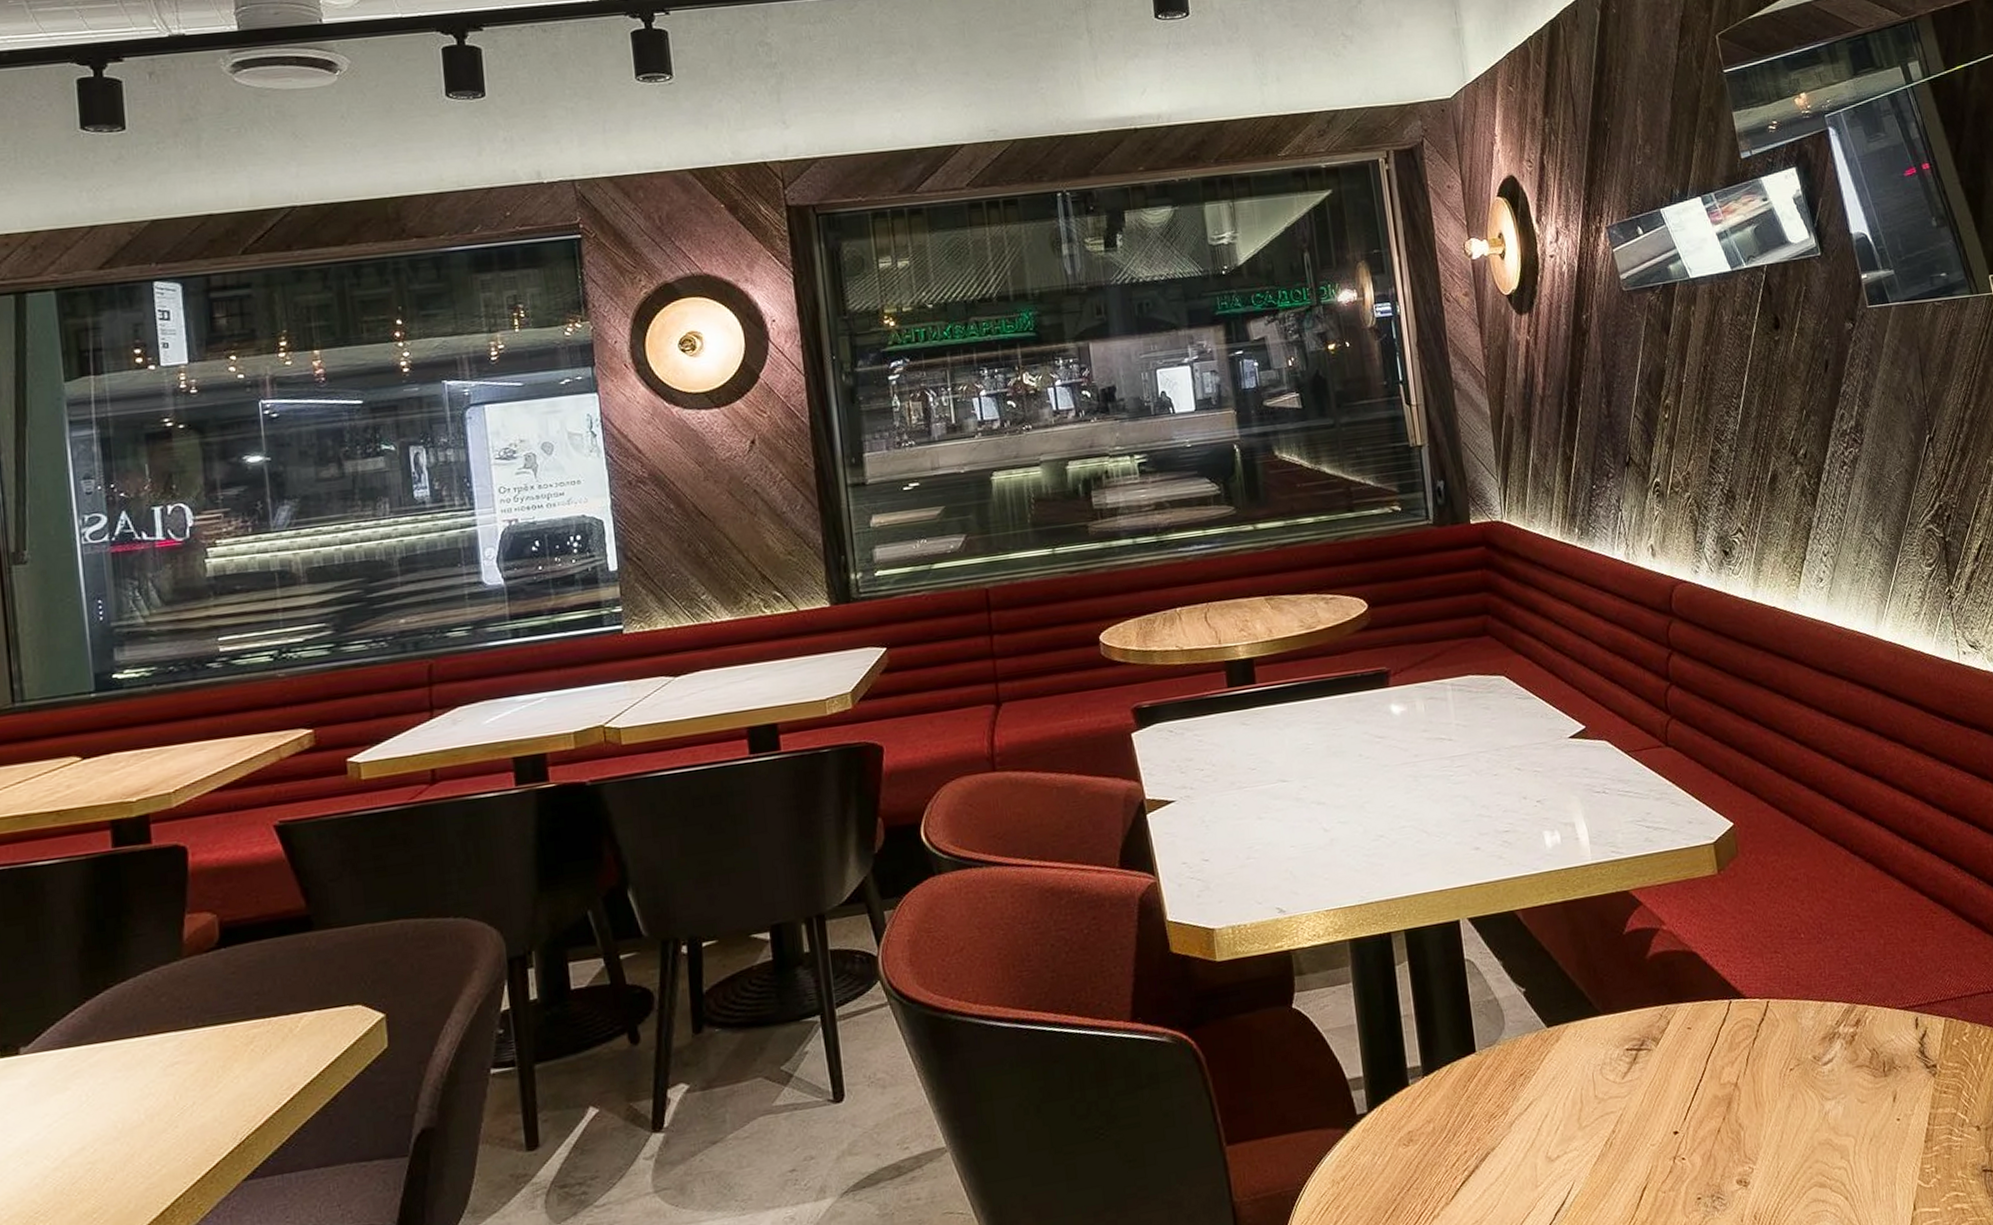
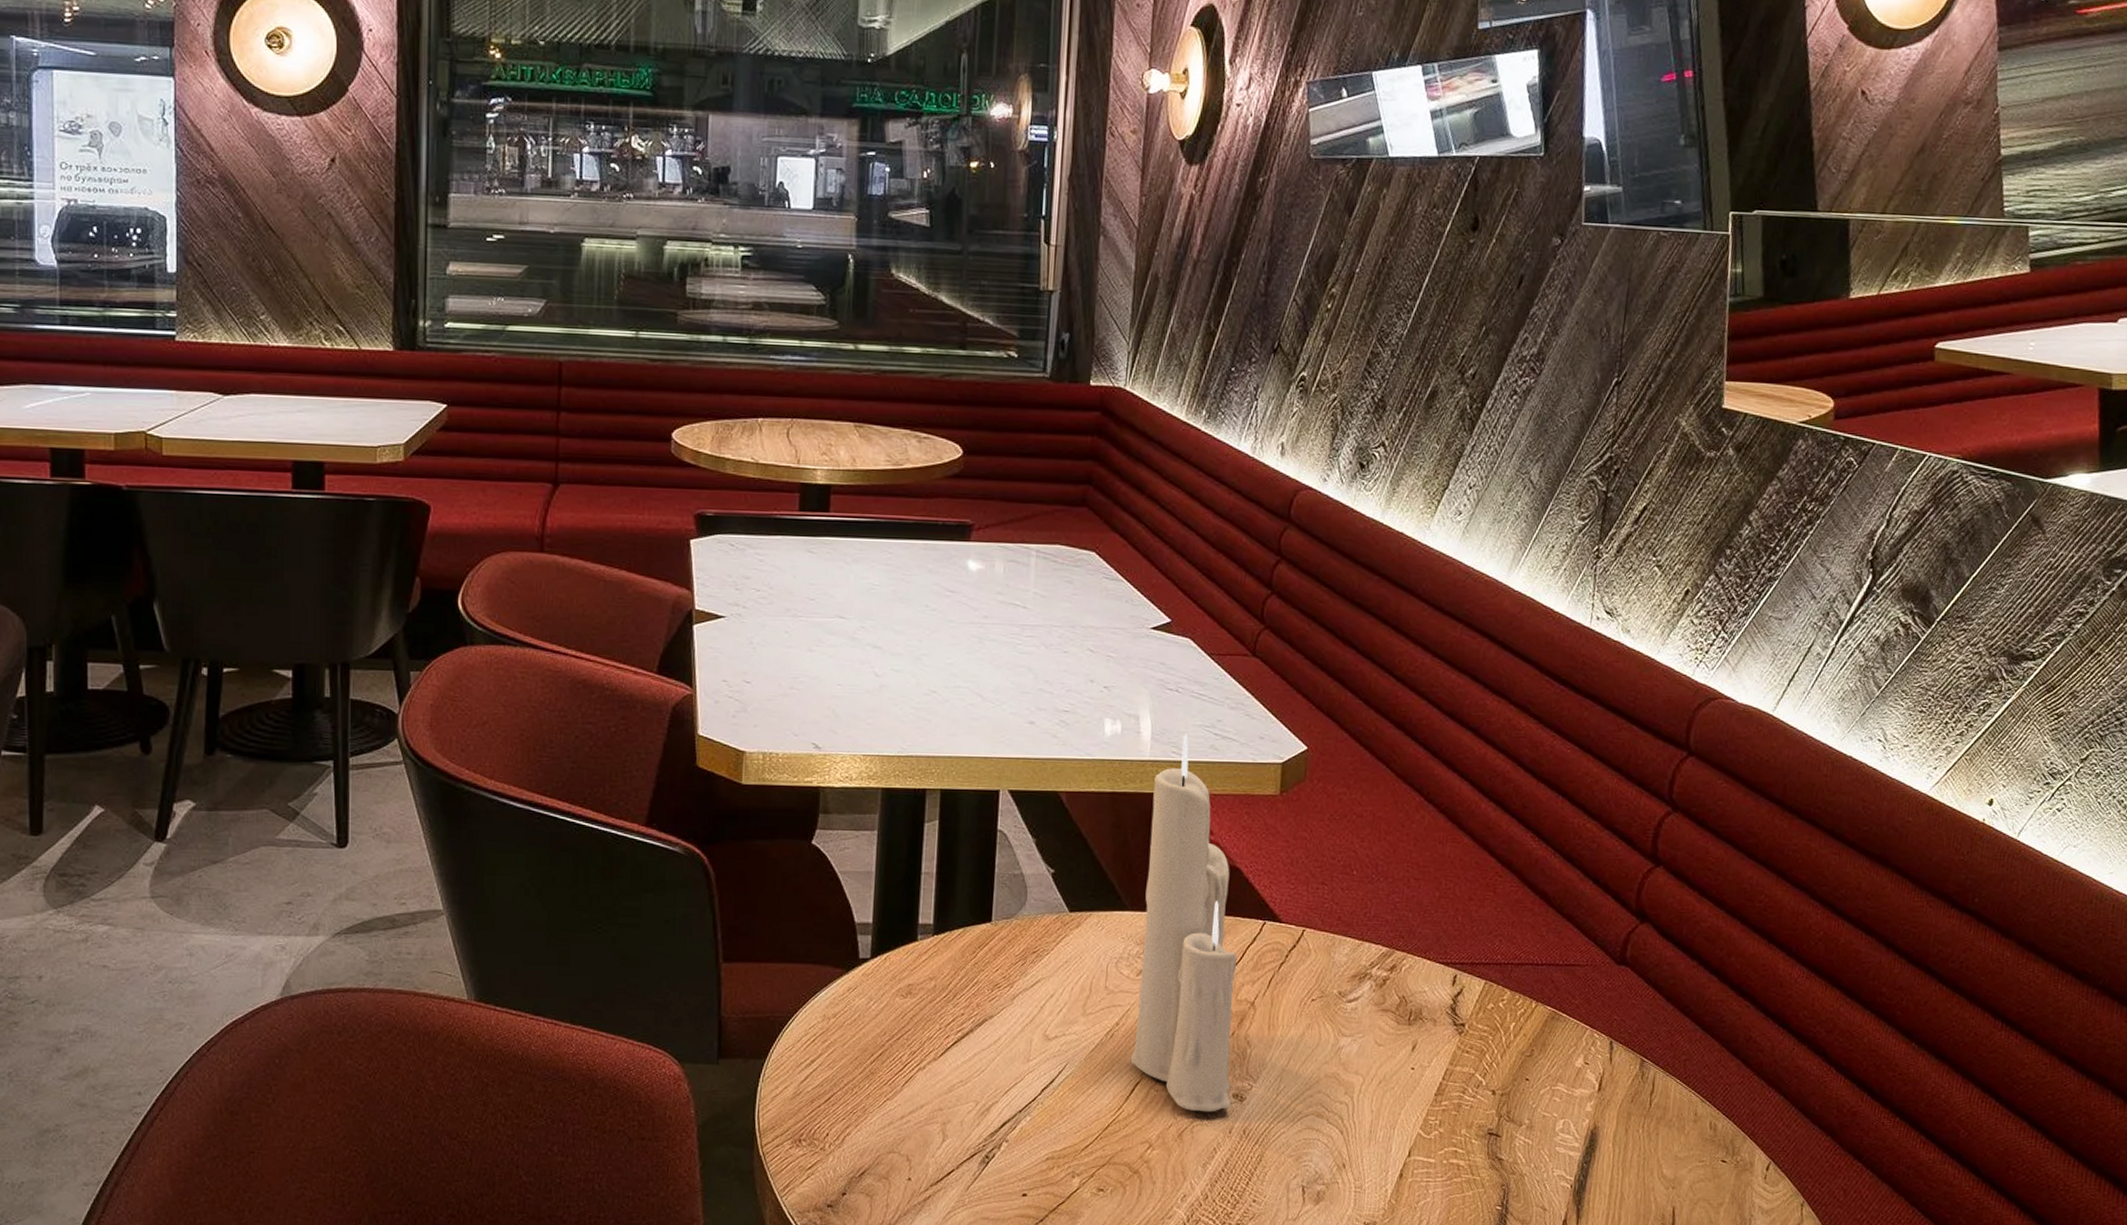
candle: none [1600,832,1737,1207] -> present [1130,734,1237,1112]

